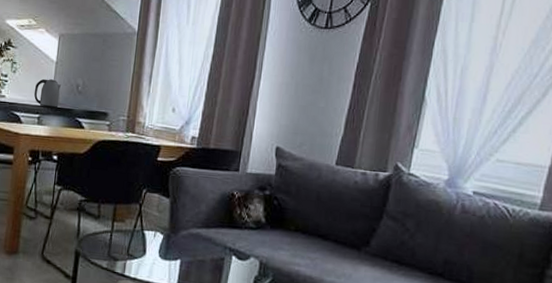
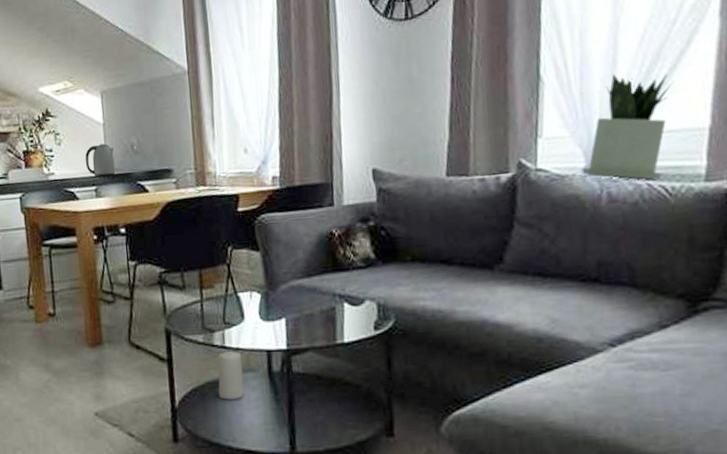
planter: none [444,107,529,201] -> present [581,73,675,180]

